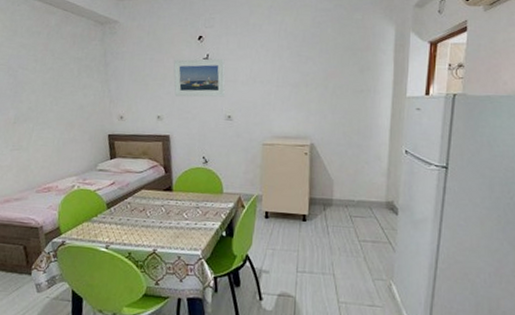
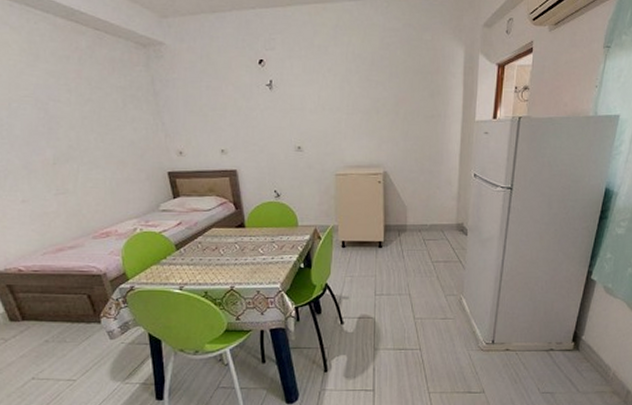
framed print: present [173,58,225,97] -> none [233,85,293,128]

